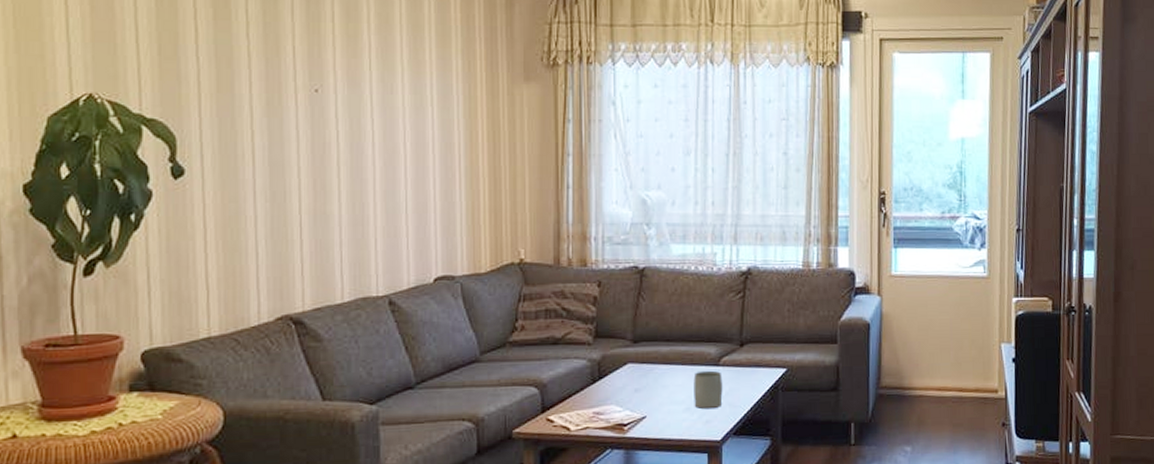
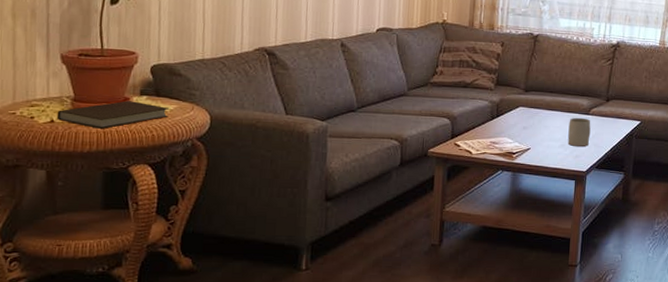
book: none [20,400,169,441] -> present [56,101,169,129]

